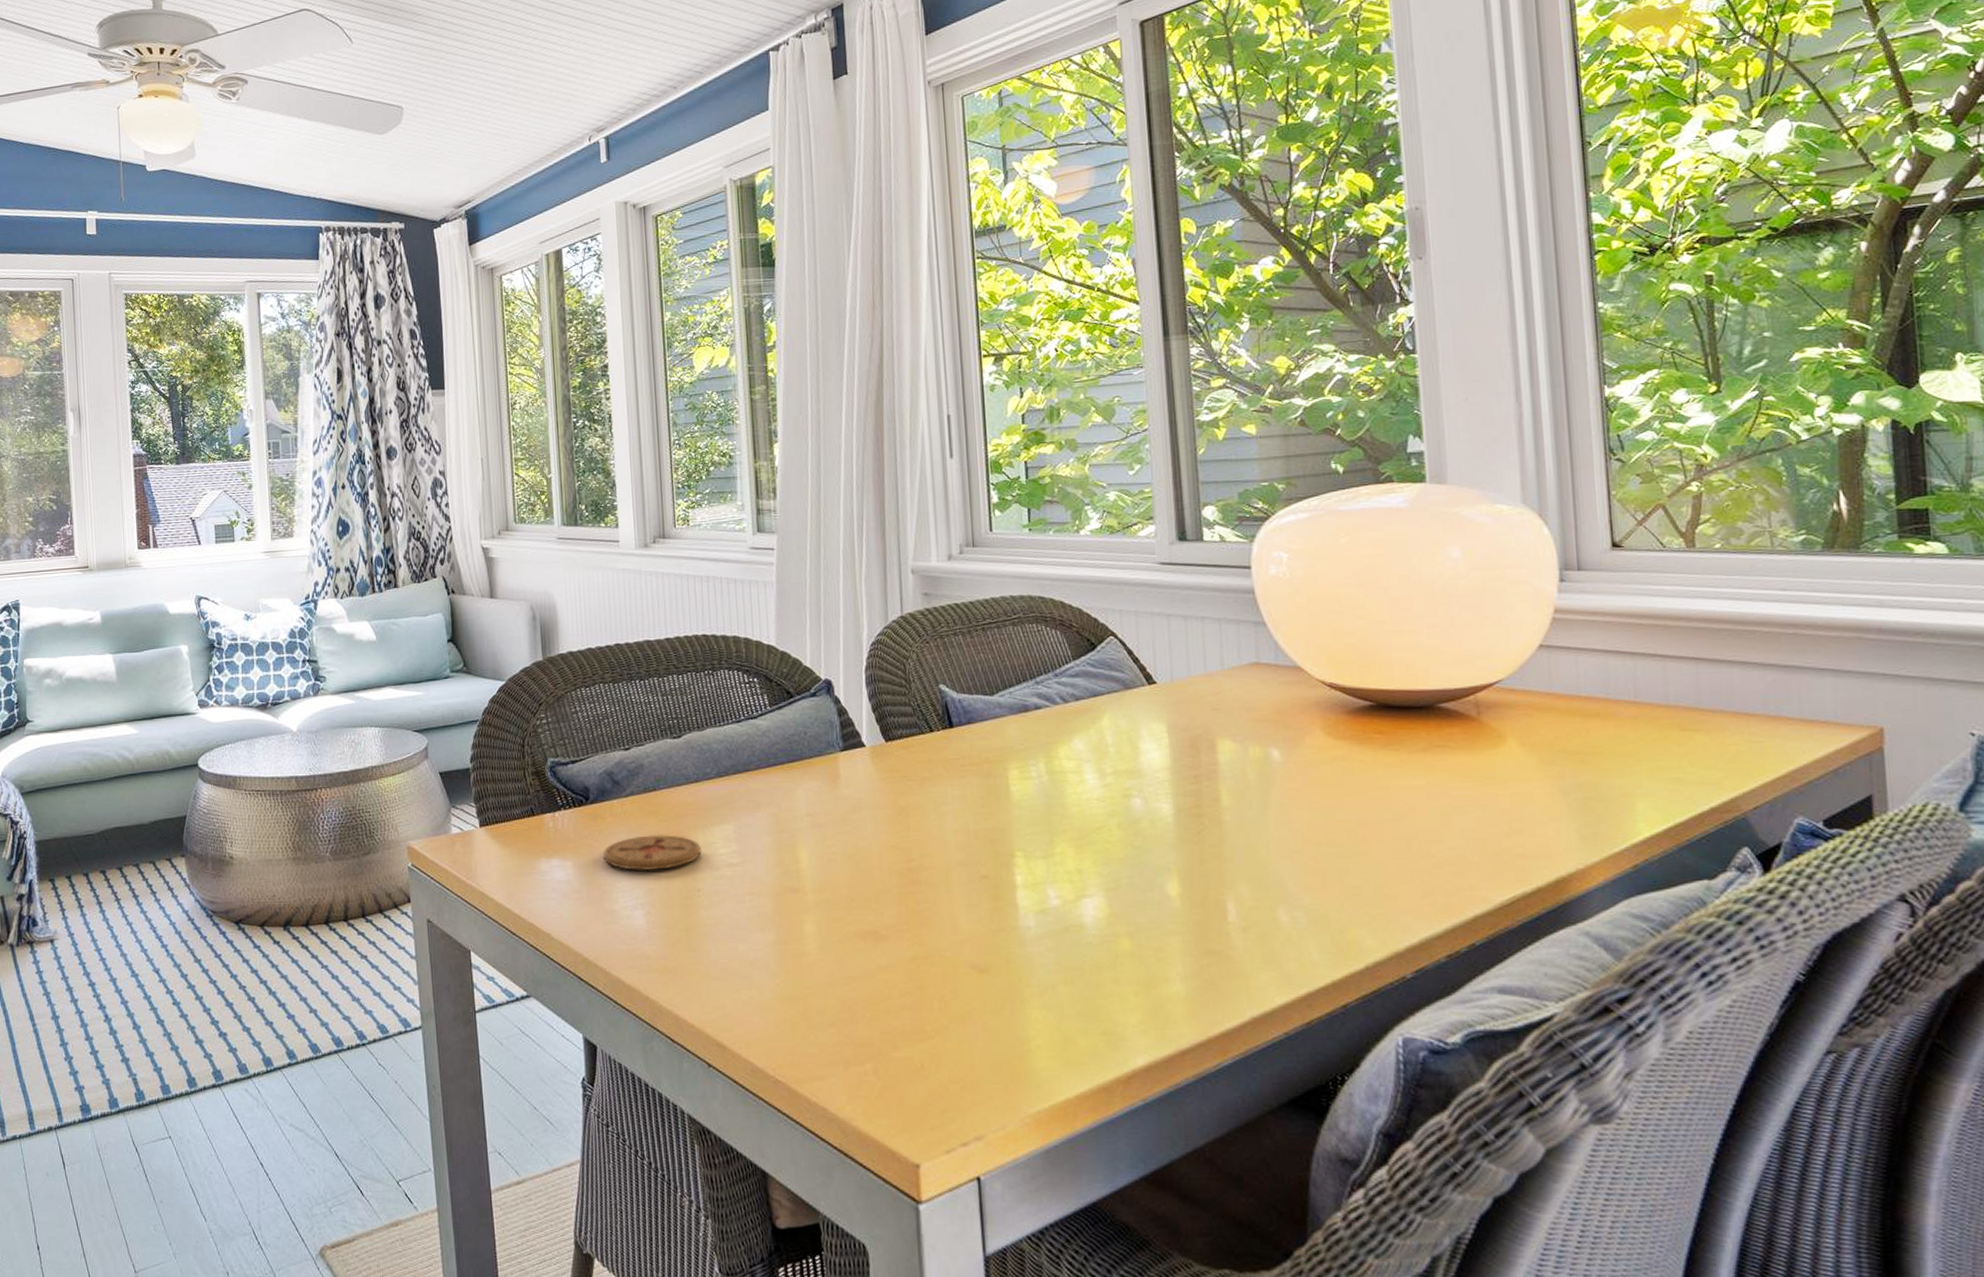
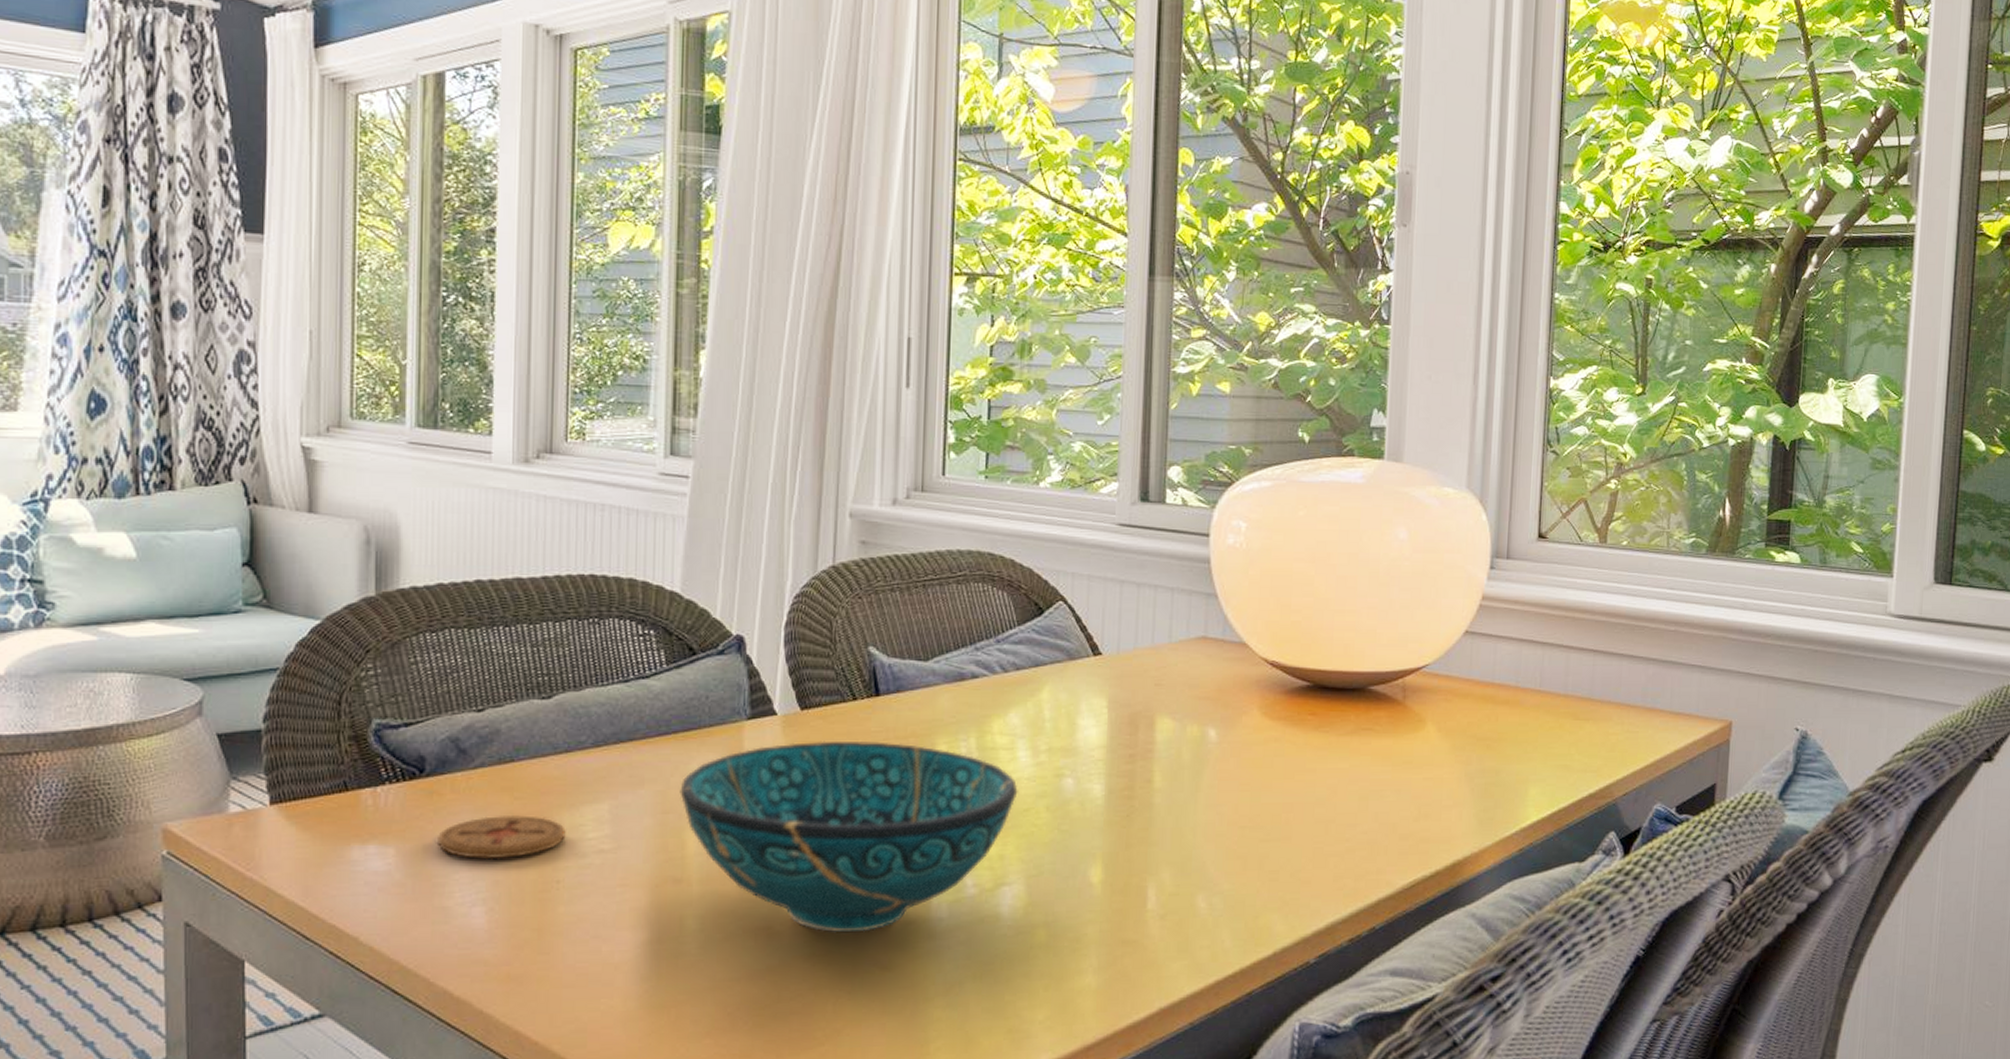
decorative bowl: none [790,768,1089,938] -> present [680,741,1018,933]

